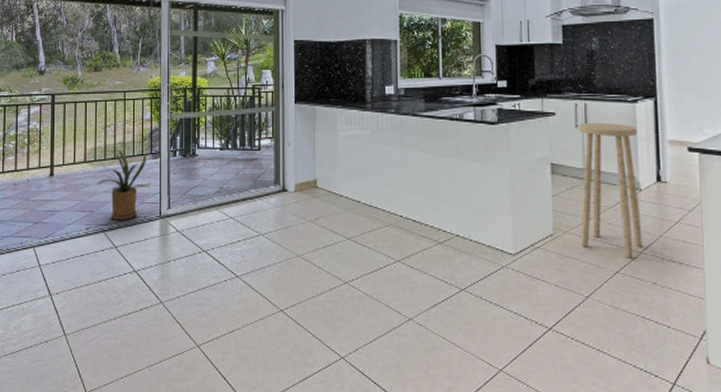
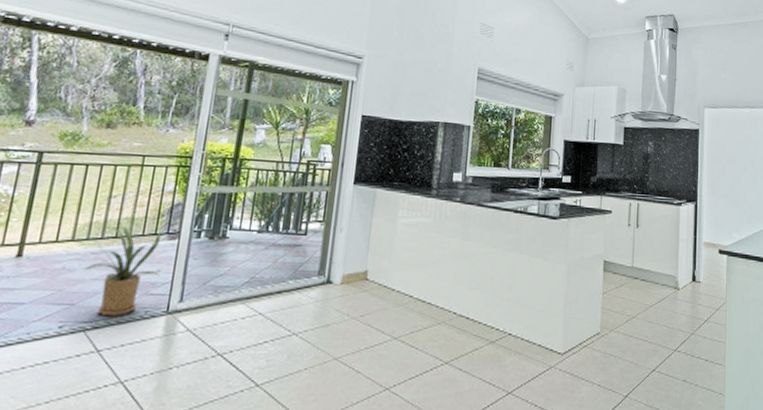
stool: present [579,122,643,259] -> none [625,222,680,356]

